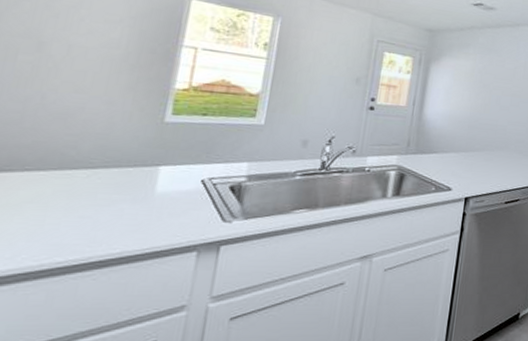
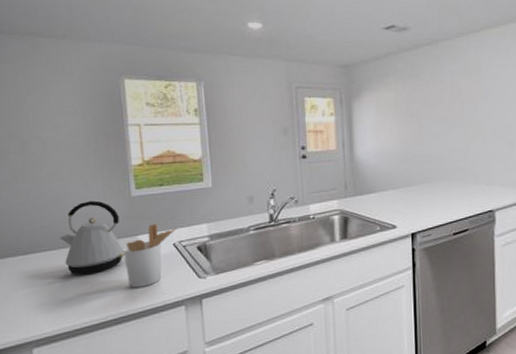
kettle: none [52,119,142,205] -> present [60,200,125,275]
utensil holder: none [131,155,211,226] -> present [123,224,177,288]

